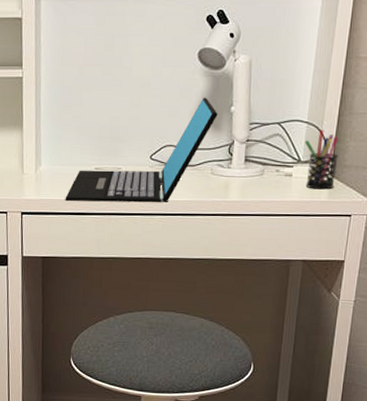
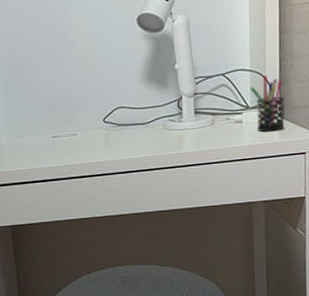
laptop: present [65,97,218,203] -> none [26,58,163,171]

